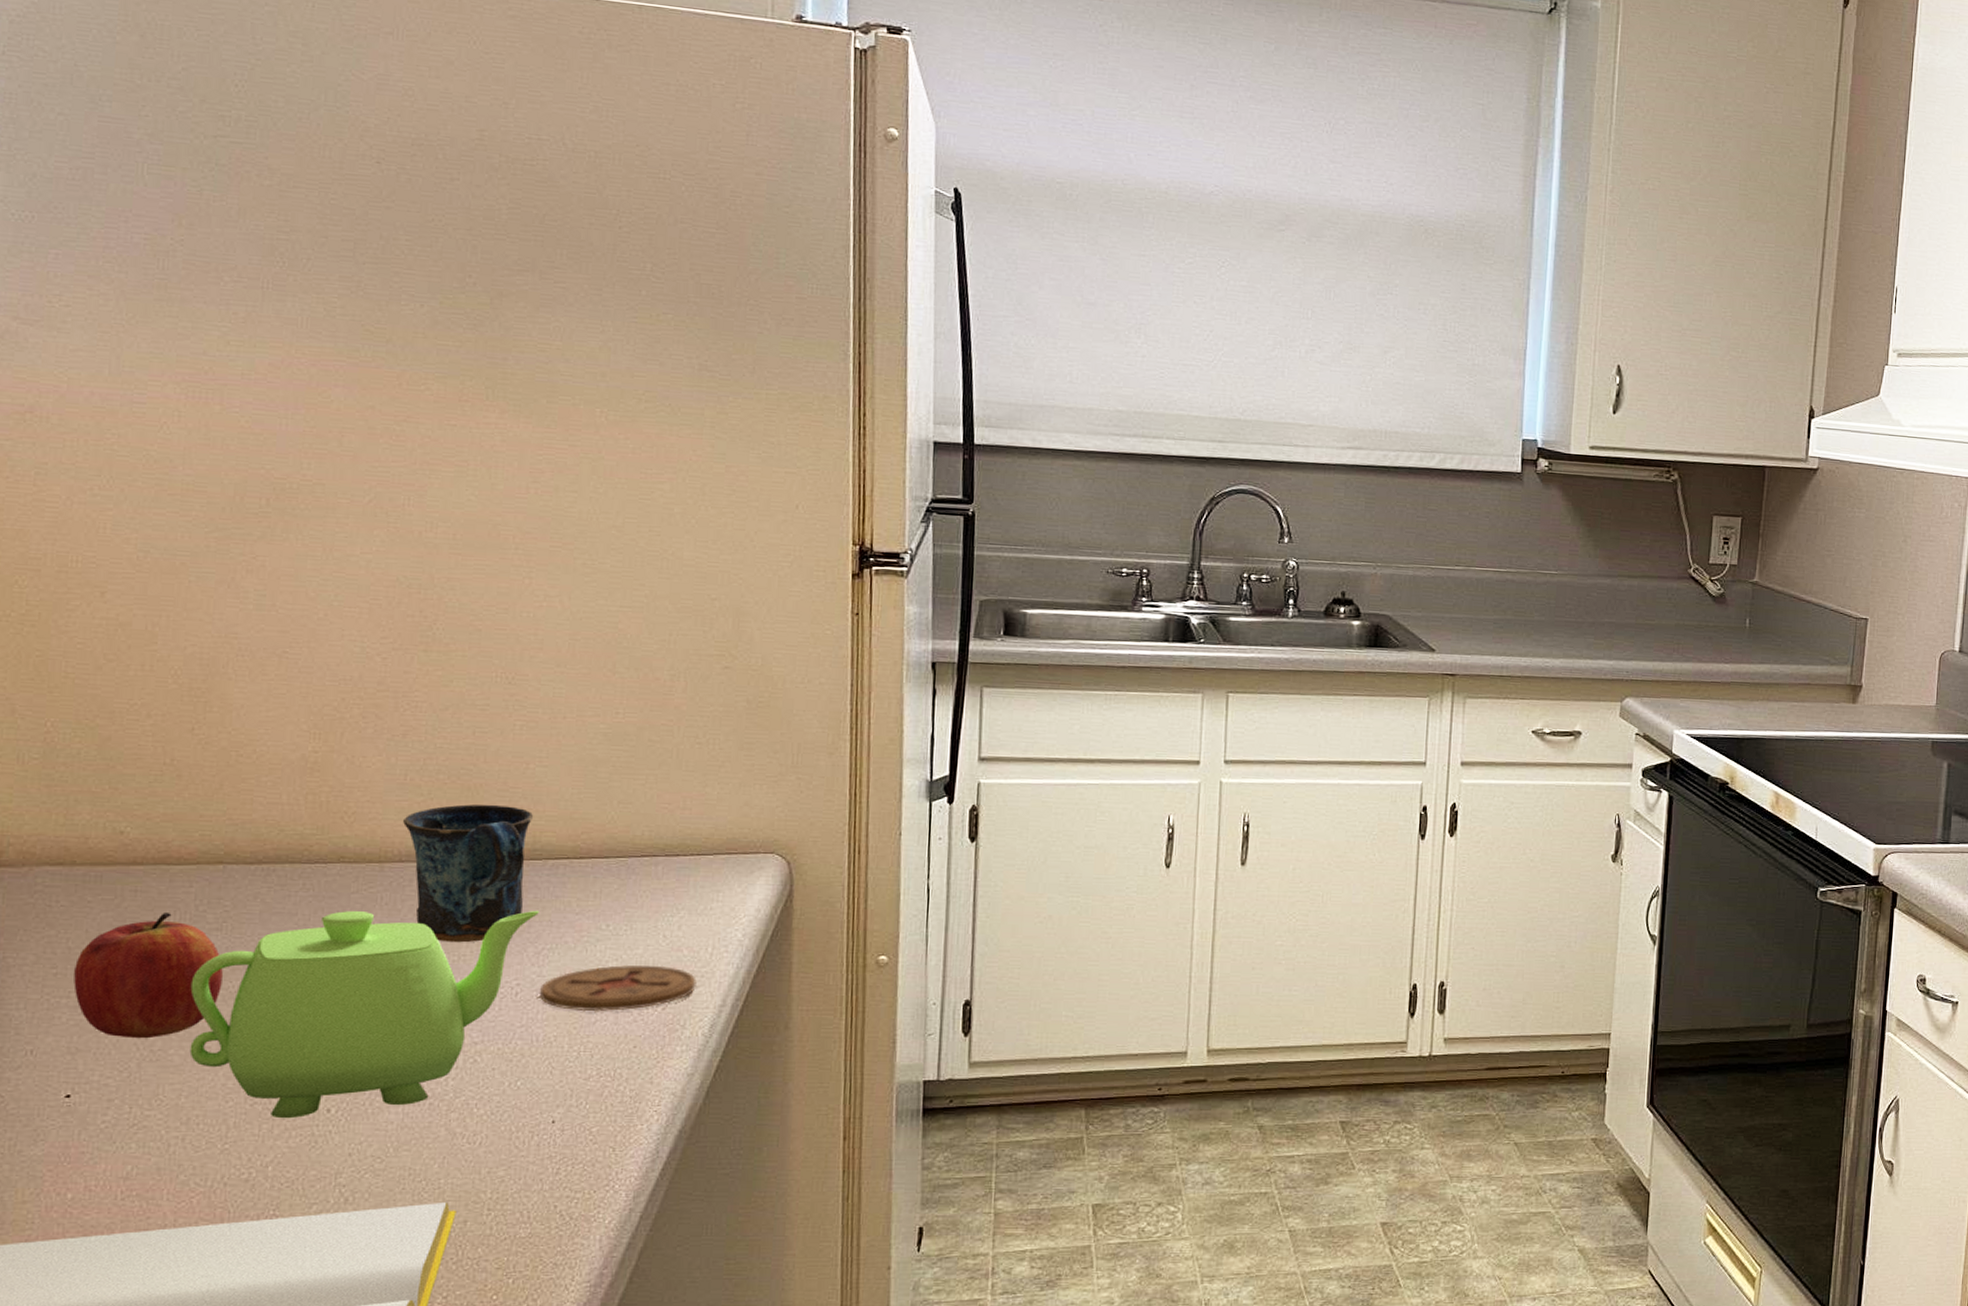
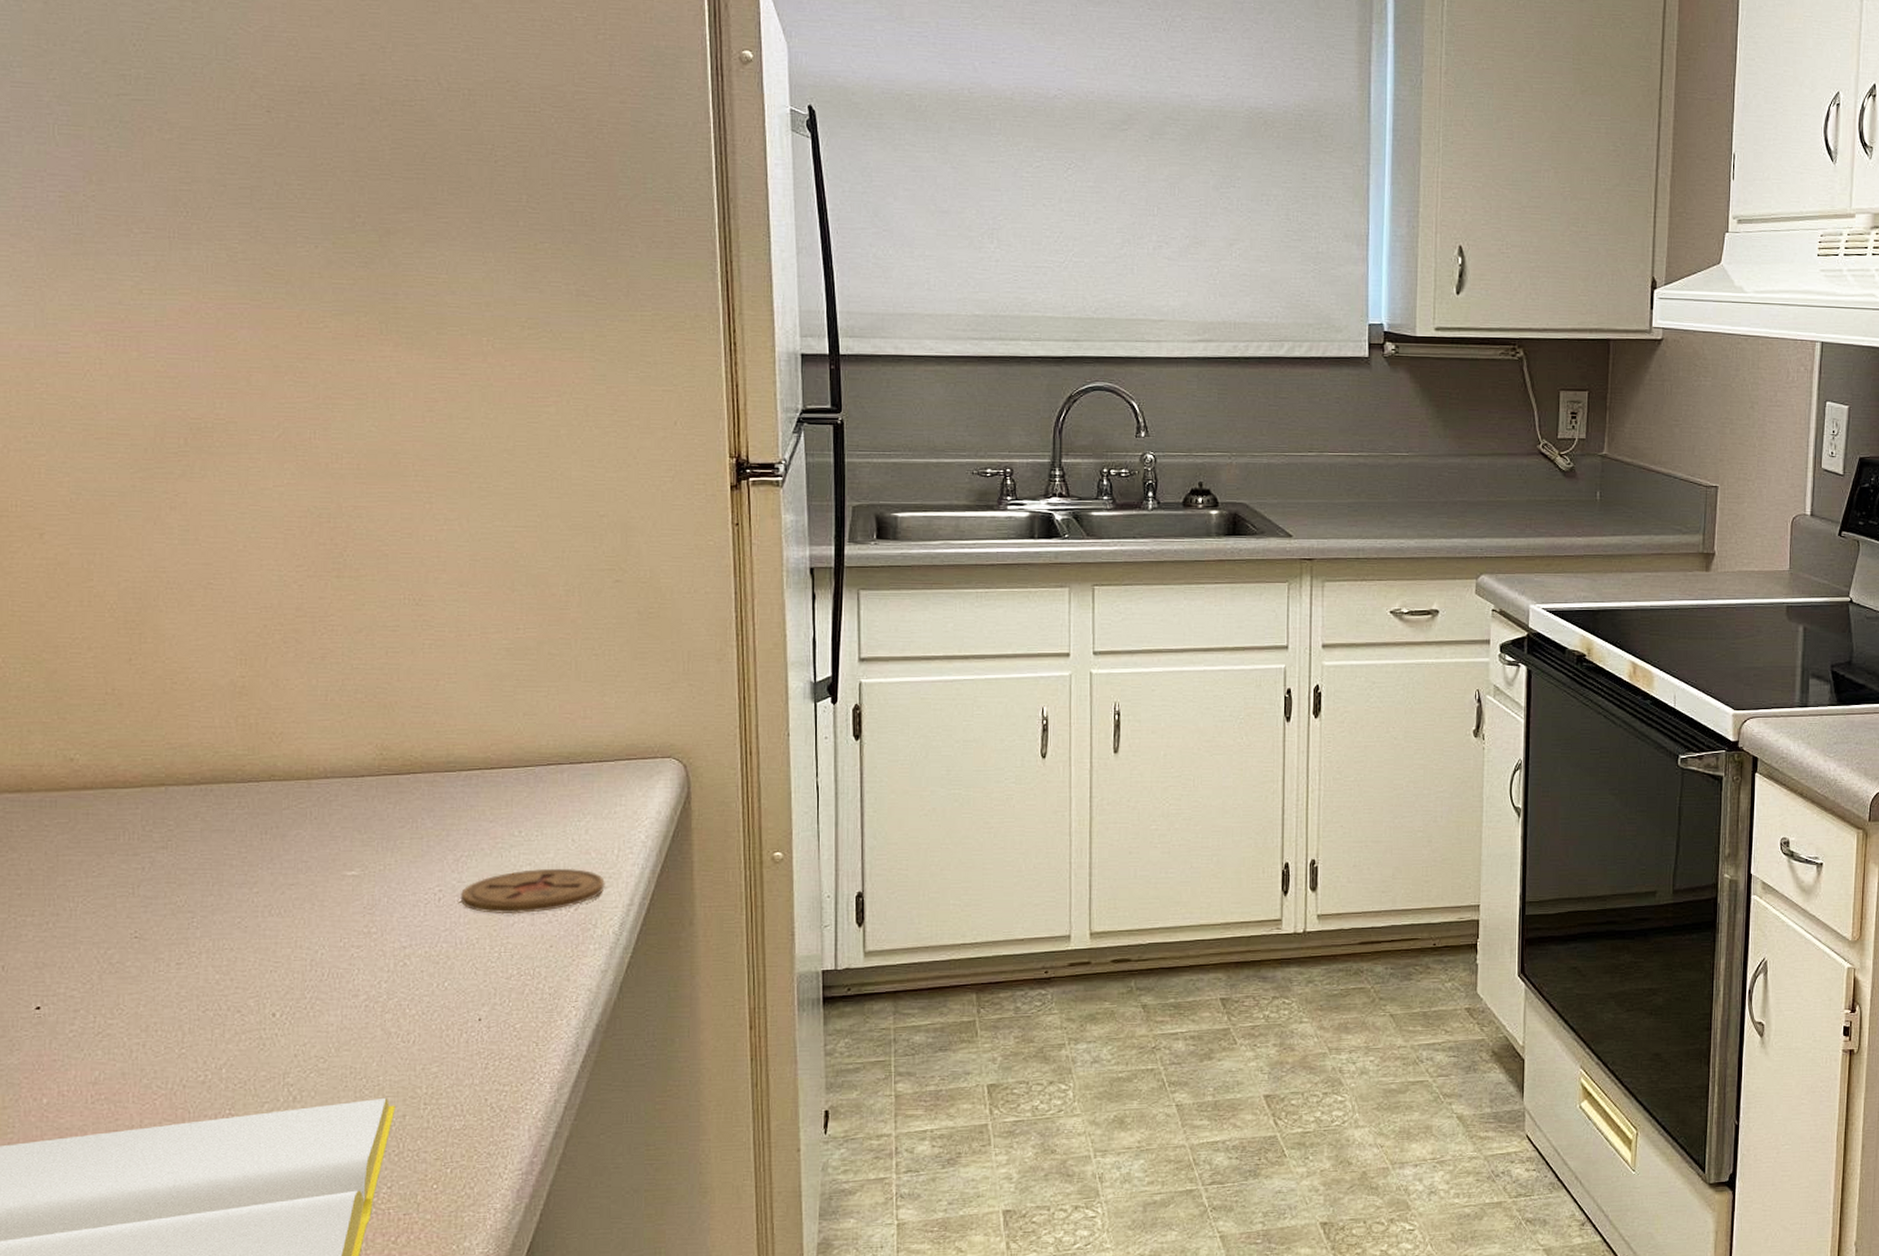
fruit: present [73,911,223,1039] -> none [37,832,170,953]
teapot: present [189,910,539,1119] -> none [142,819,456,1024]
mug: present [403,804,533,943] -> none [327,720,445,853]

